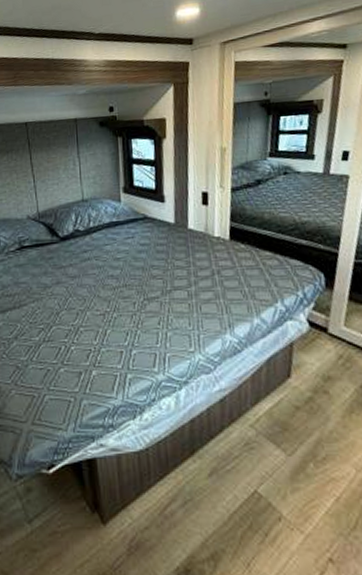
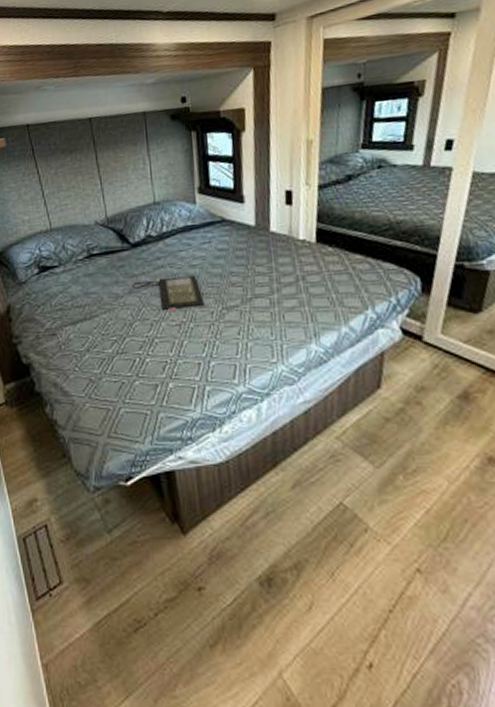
clutch bag: none [60,268,127,301] -> present [132,275,205,311]

